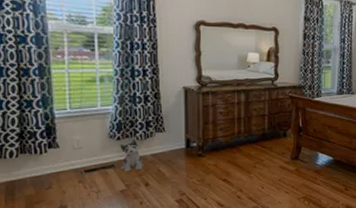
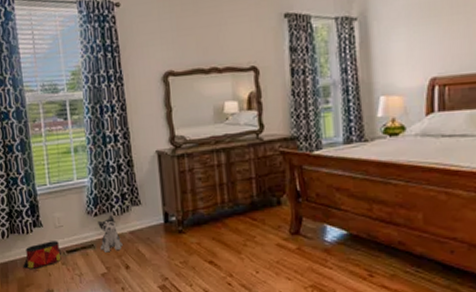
bag: none [33,161,79,188] -> present [22,241,62,270]

